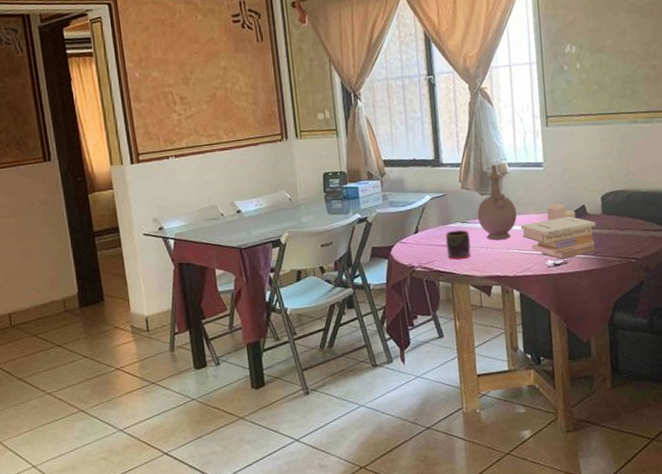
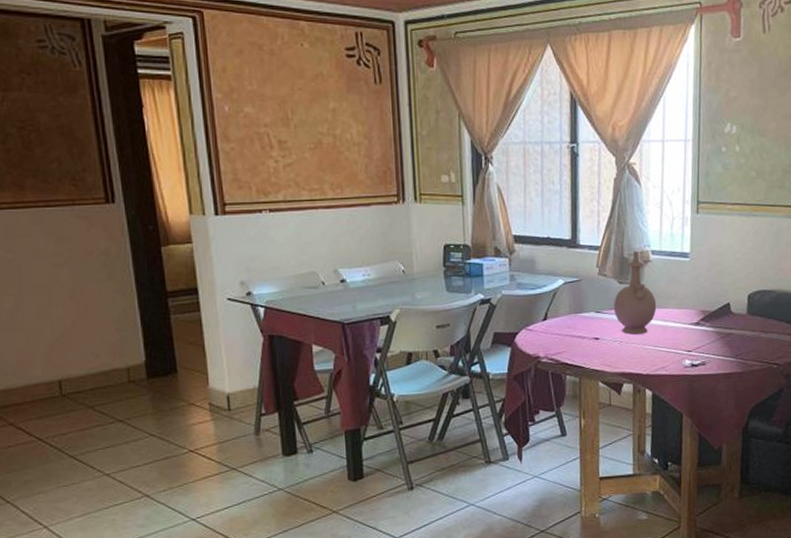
mug: present [445,229,471,260] -> none [576,320,603,353]
books: present [520,216,596,260] -> none [659,314,740,360]
candle: present [546,200,576,221] -> none [689,296,719,318]

